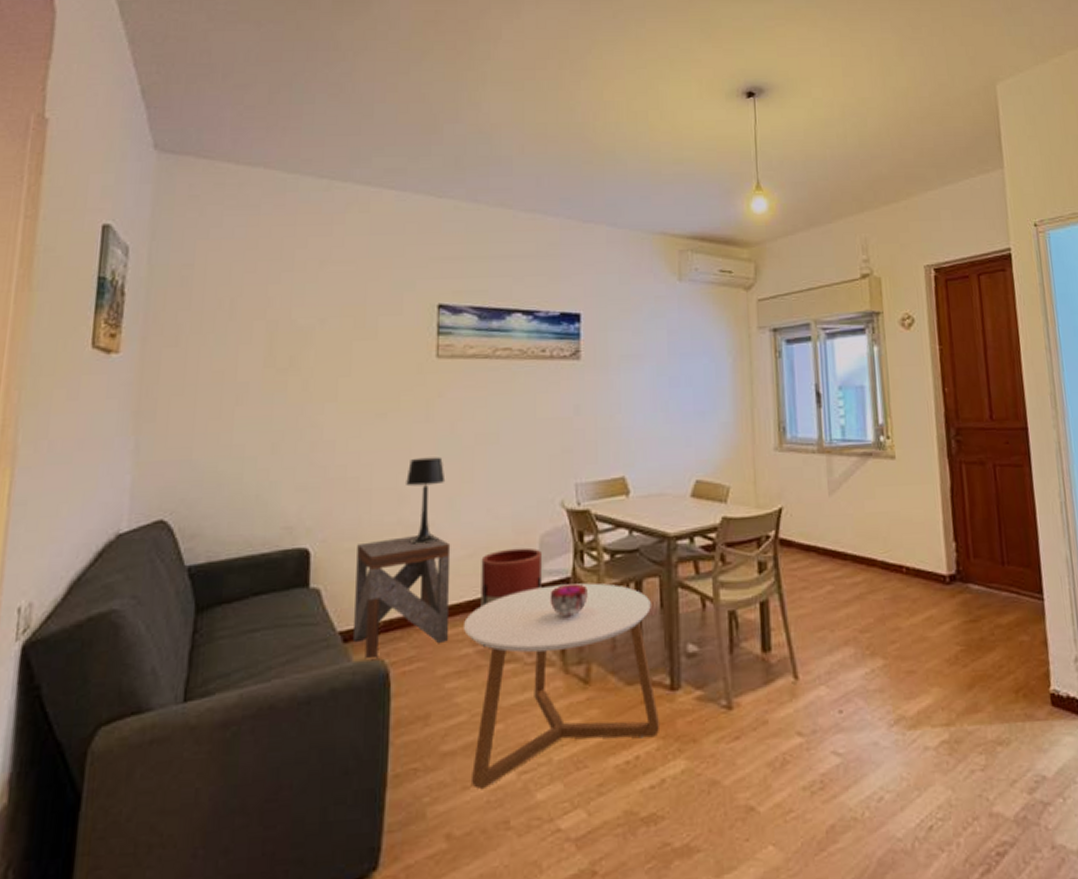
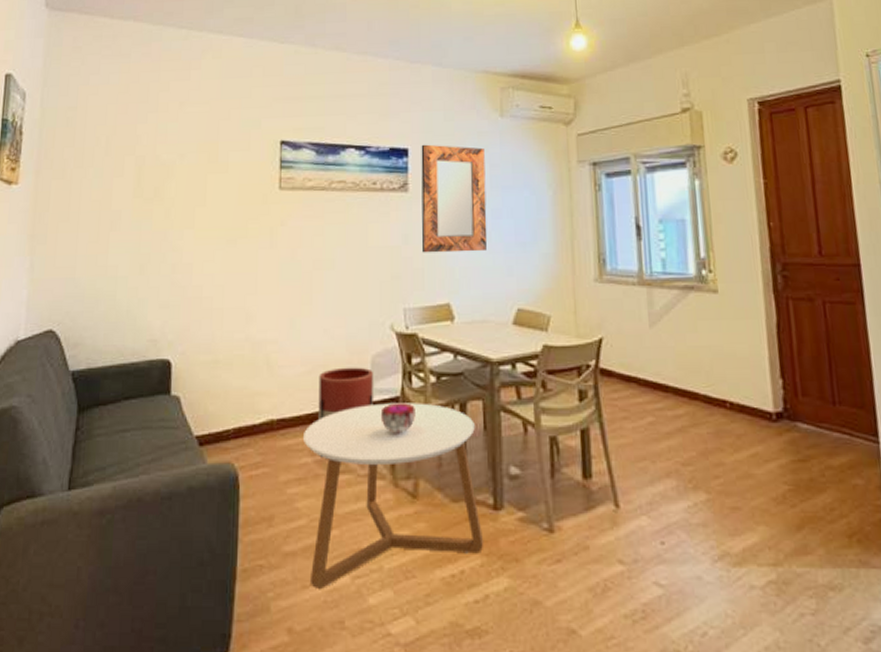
side table: present [352,533,451,661] -> none [207,350,292,464]
table lamp: present [406,457,446,544] -> none [253,280,287,360]
home mirror: none [594,309,665,425] -> present [421,144,488,253]

